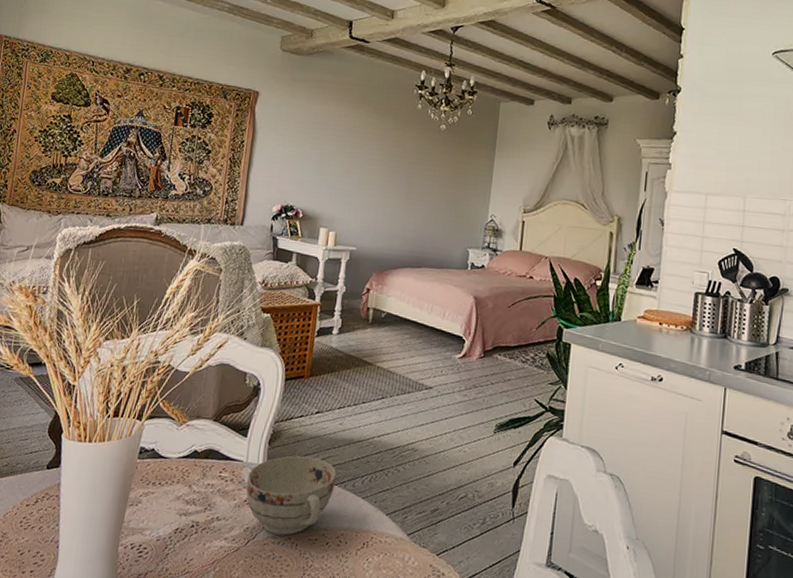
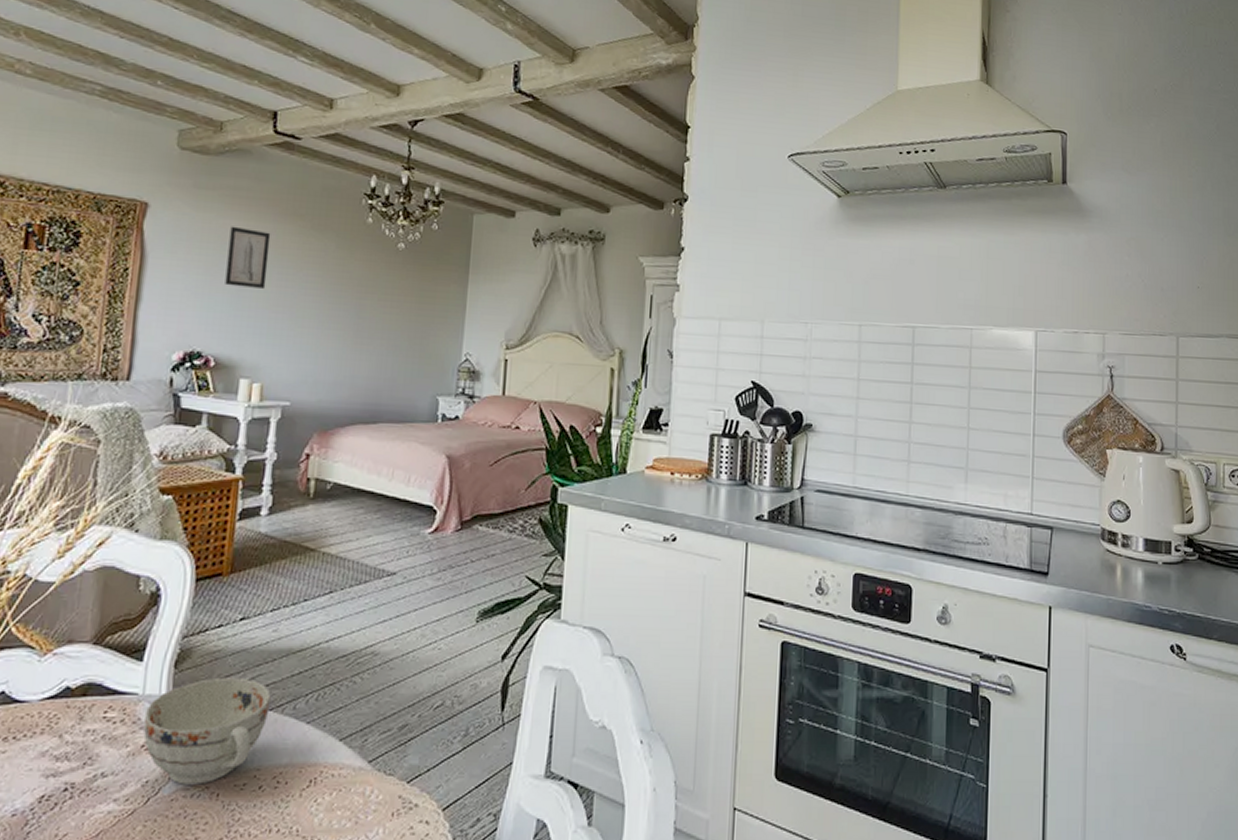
wall art: none [311,110,346,159] -> present [225,226,271,289]

